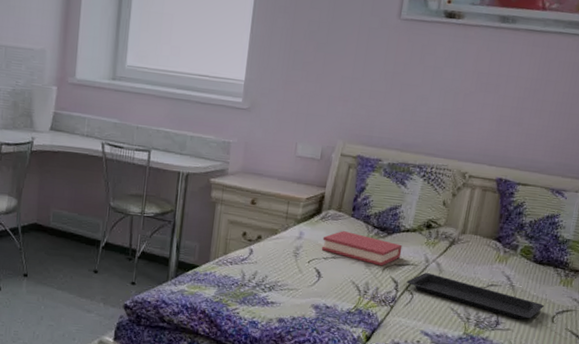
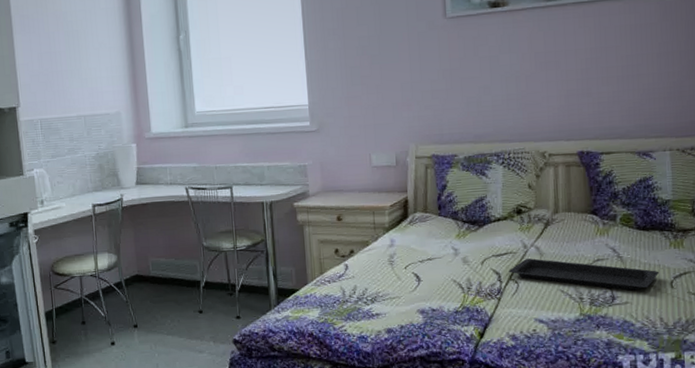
hardback book: present [321,231,403,266] -> none [414,231,497,260]

